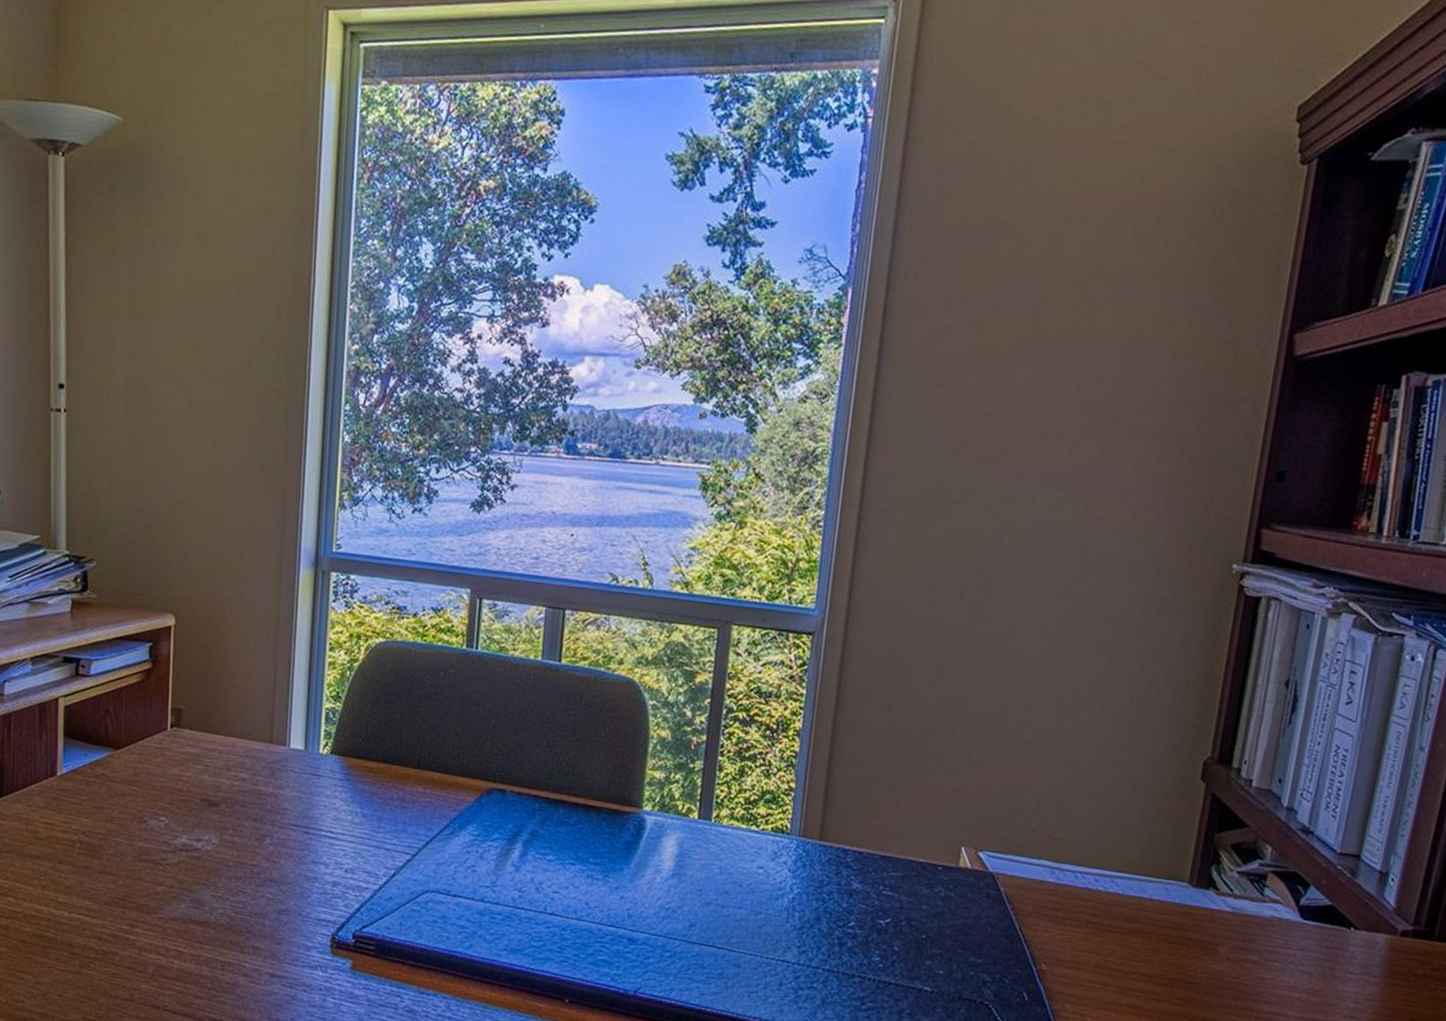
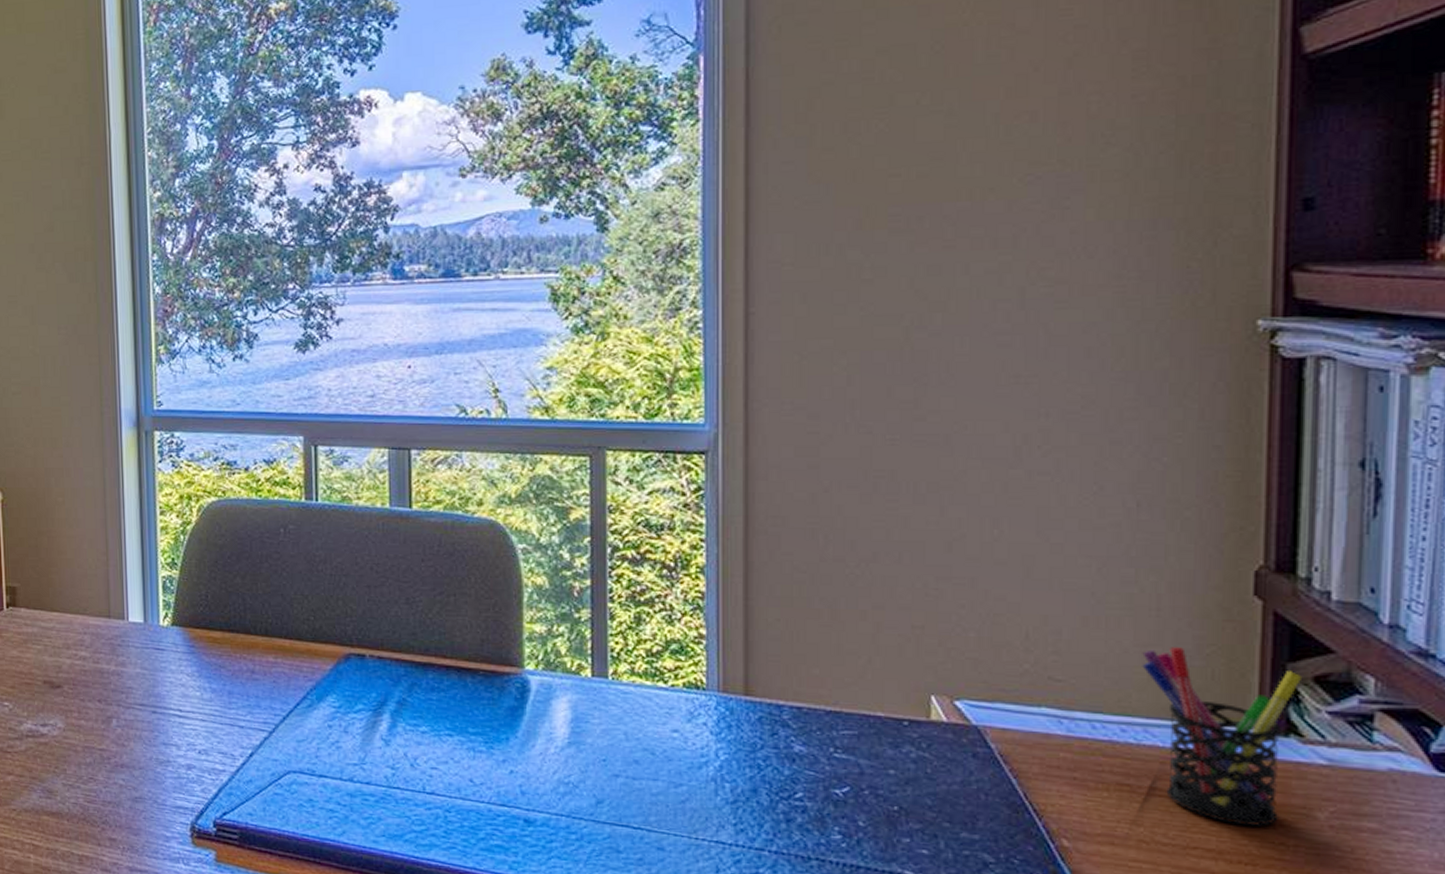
pen holder: none [1116,817,1225,957] -> present [1142,647,1303,826]

